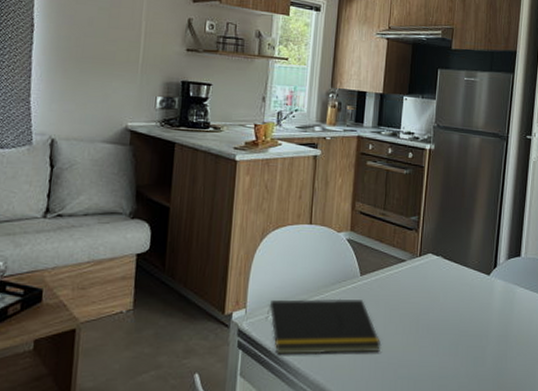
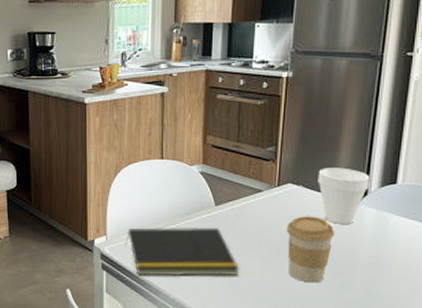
coffee cup: none [426,287,469,358] -> present [286,216,335,283]
cup: none [455,239,499,296] -> present [318,168,370,224]

